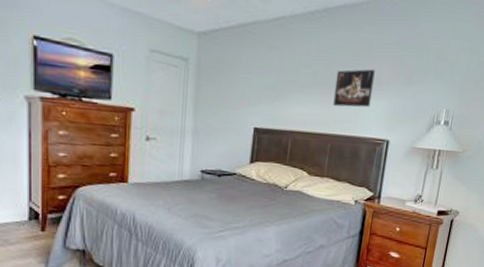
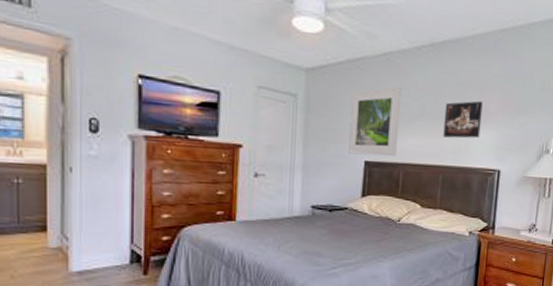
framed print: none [238,52,294,124] -> present [348,86,402,157]

